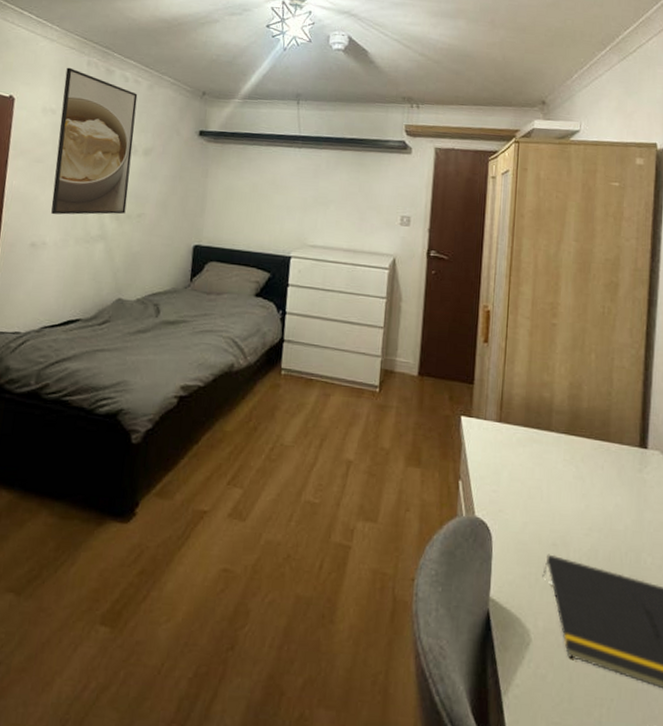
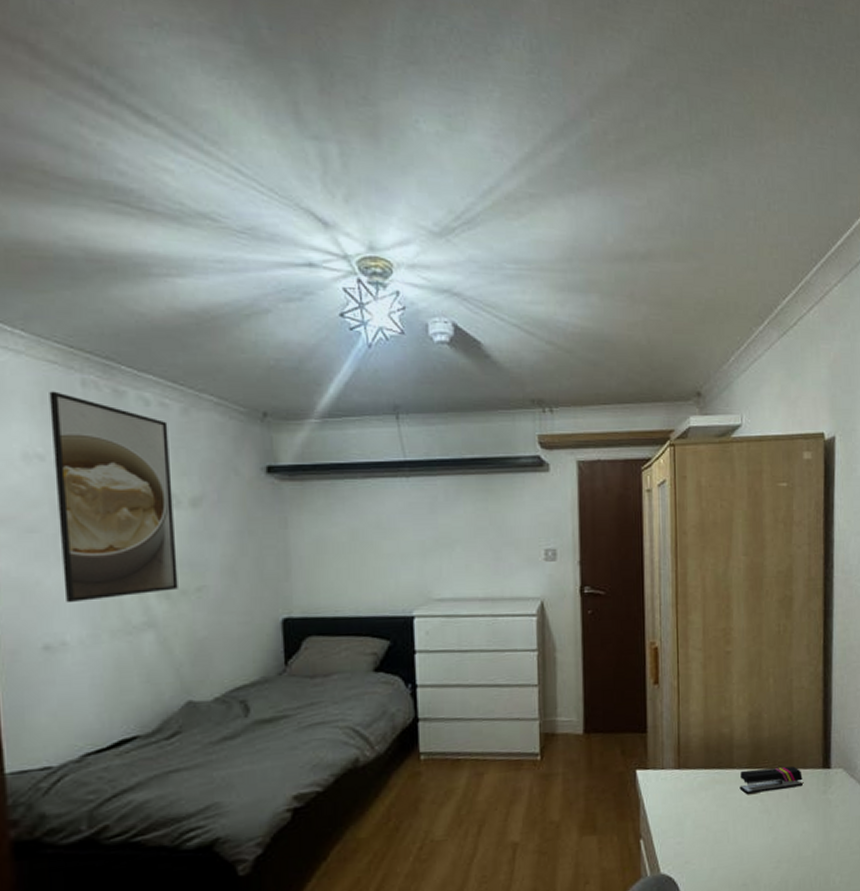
stapler: none [556,434,619,461] -> present [739,766,803,794]

